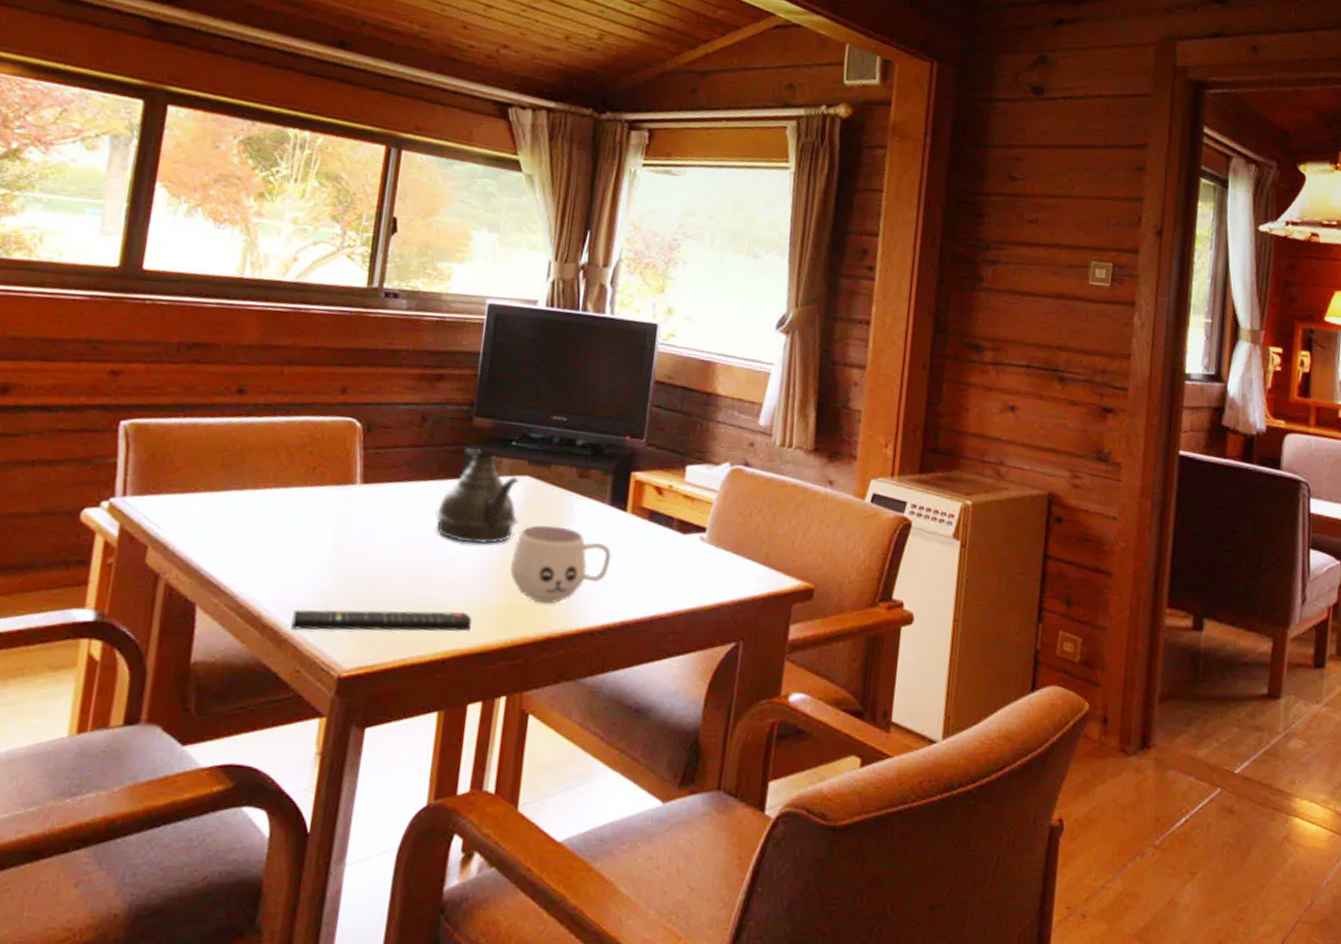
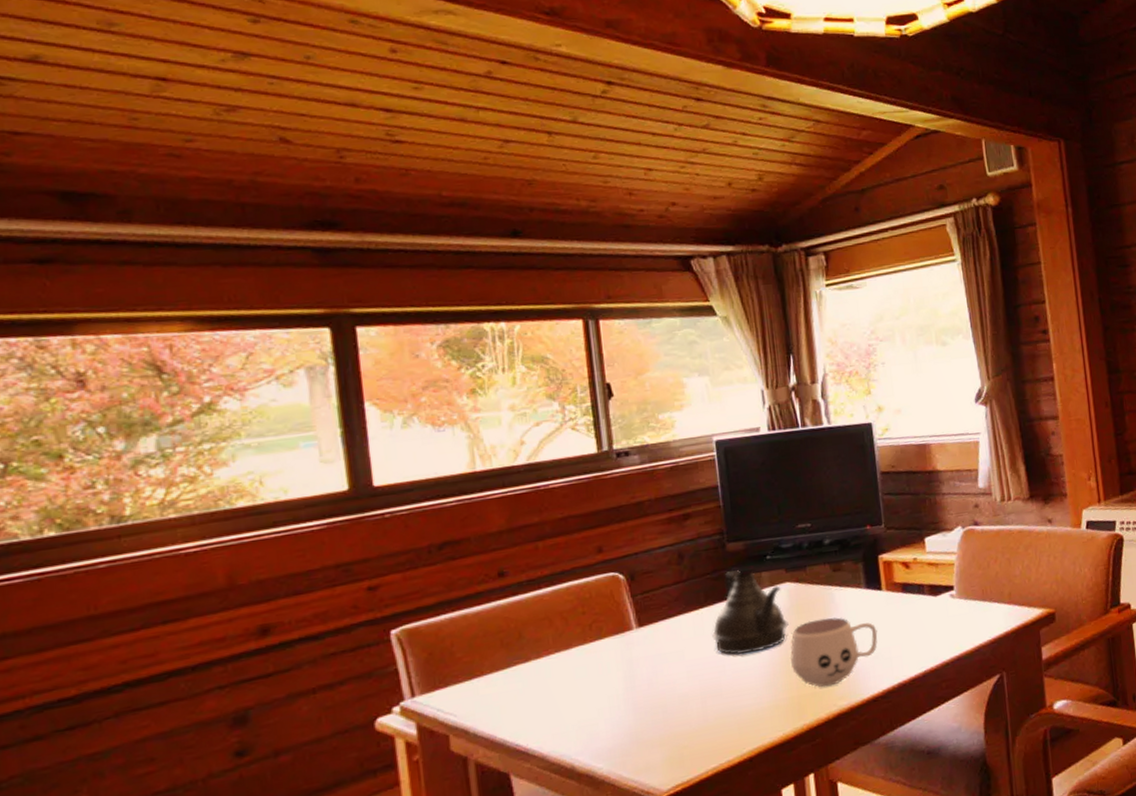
remote control: present [291,609,472,632] -> none [603,713,768,770]

